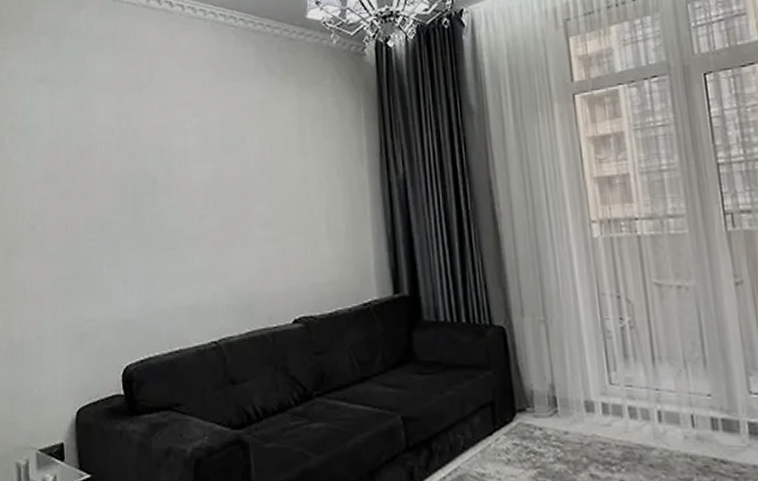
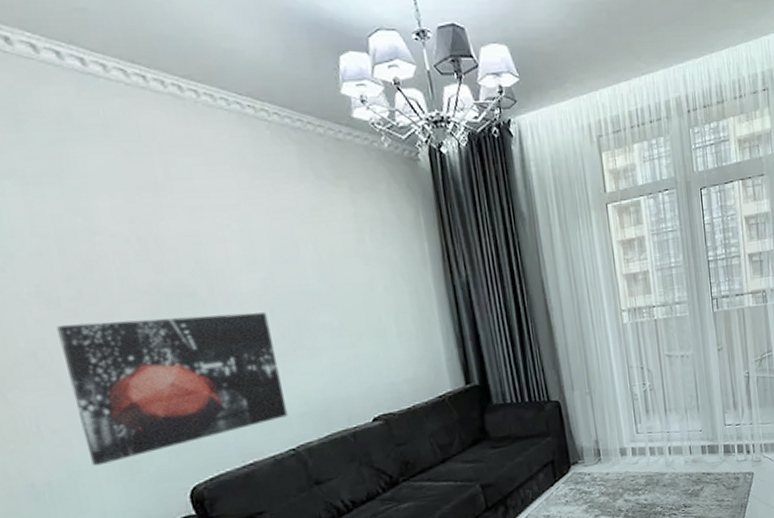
wall art: none [52,200,215,333] -> present [57,312,288,467]

